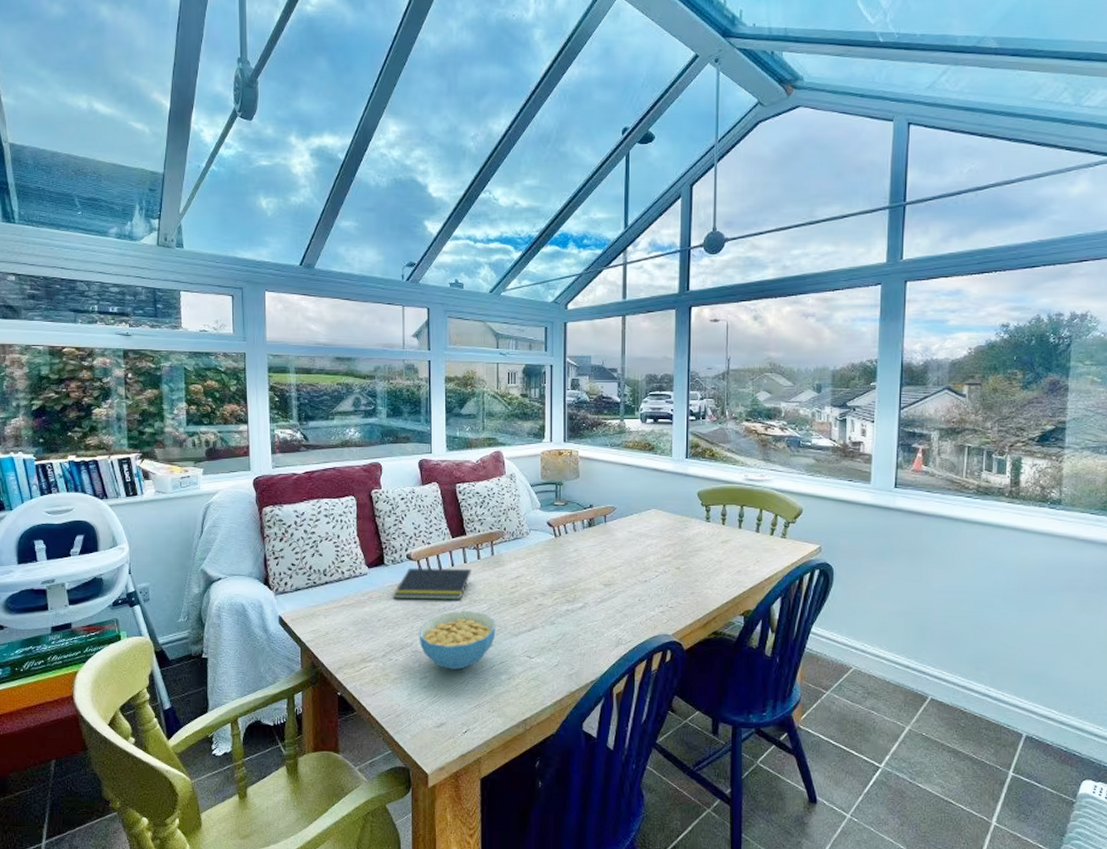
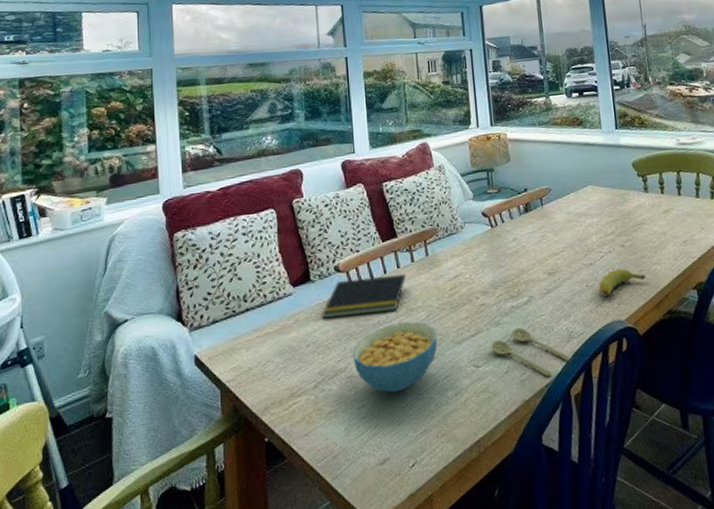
spoon: none [544,629,618,674] -> present [491,327,572,377]
banana: none [650,589,696,611] -> present [598,268,646,296]

